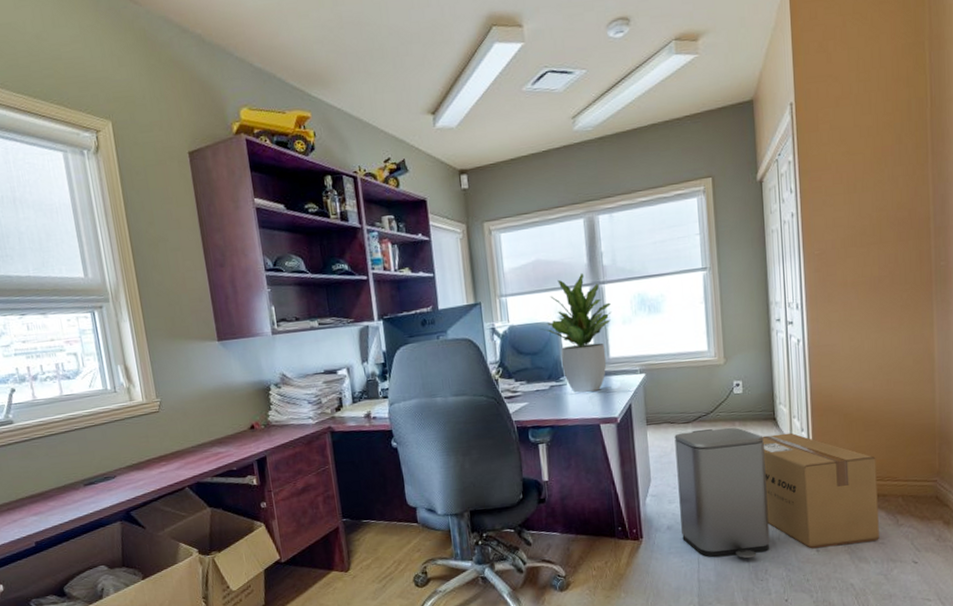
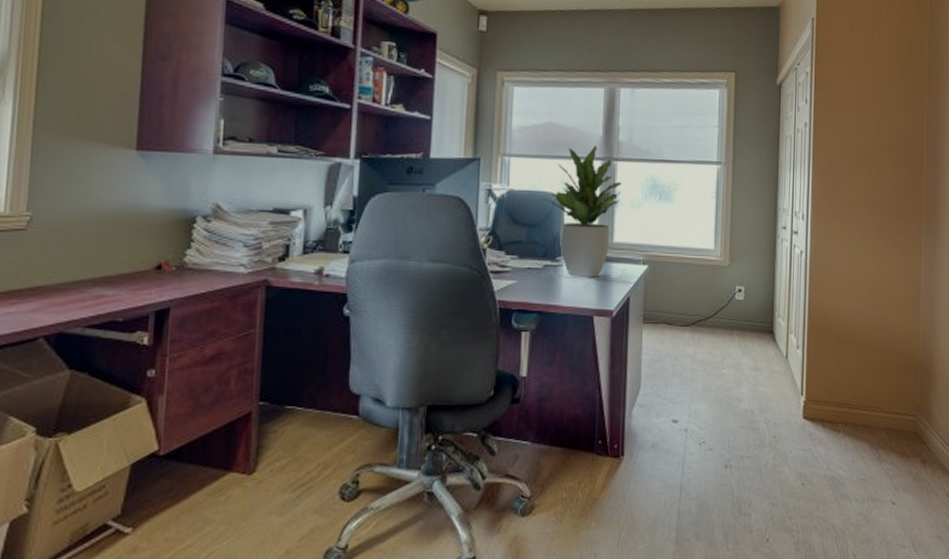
pedal bin: present [674,427,770,558] -> none [666,335,760,488]
box: present [762,432,879,549] -> none [756,349,864,481]

